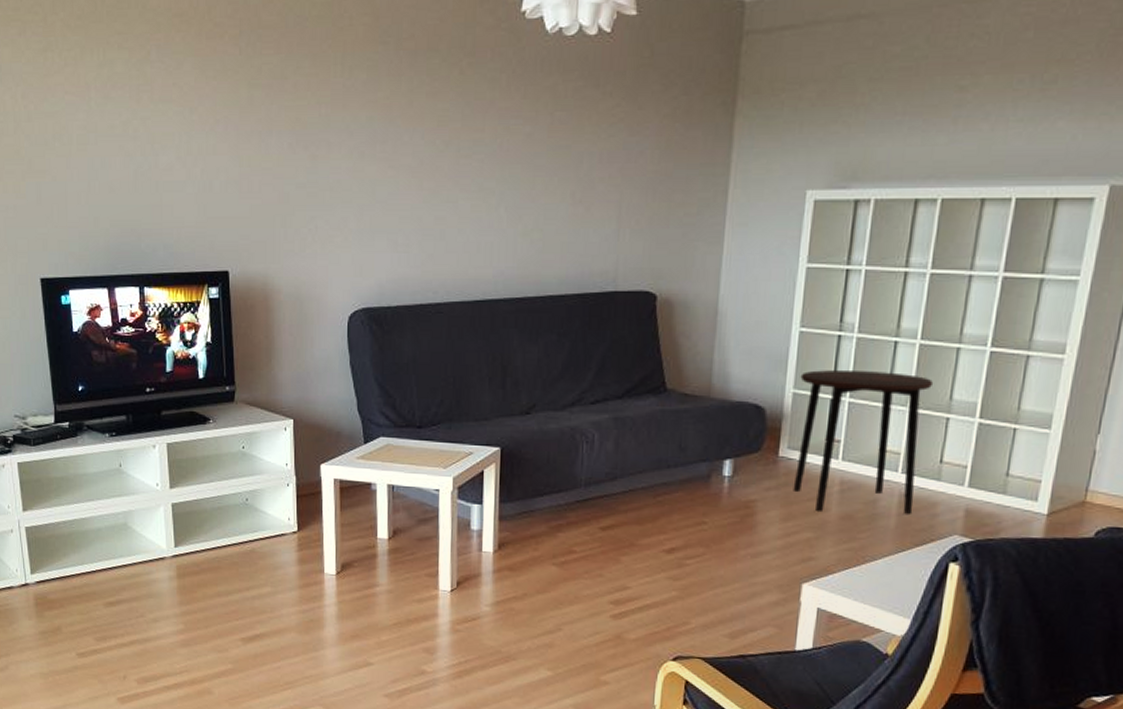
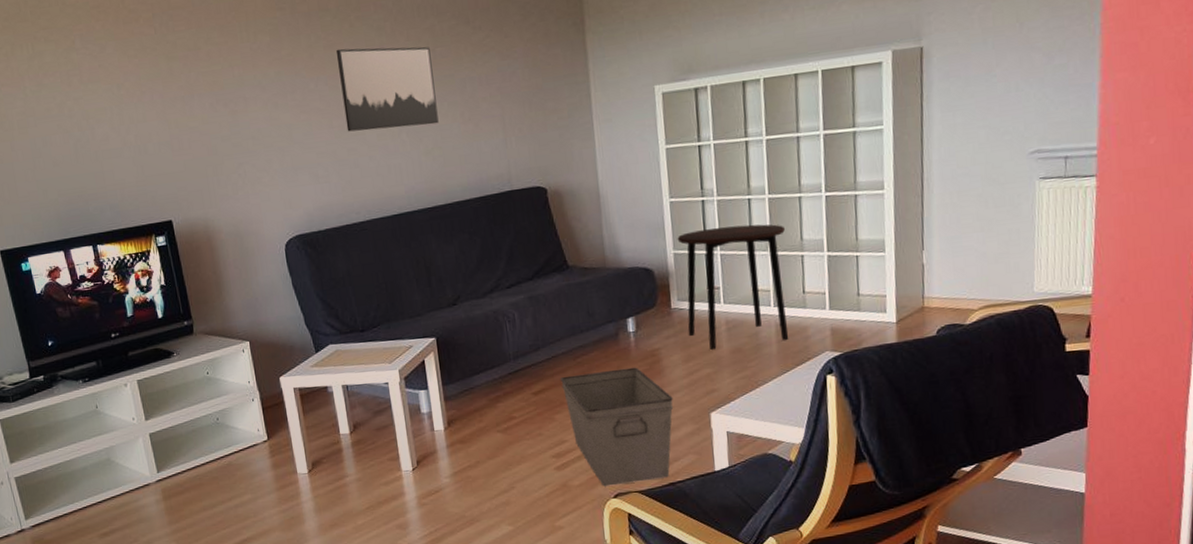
wall art: none [438,98,548,202] -> present [336,46,439,132]
storage bin: none [633,514,761,649] -> present [559,367,674,487]

